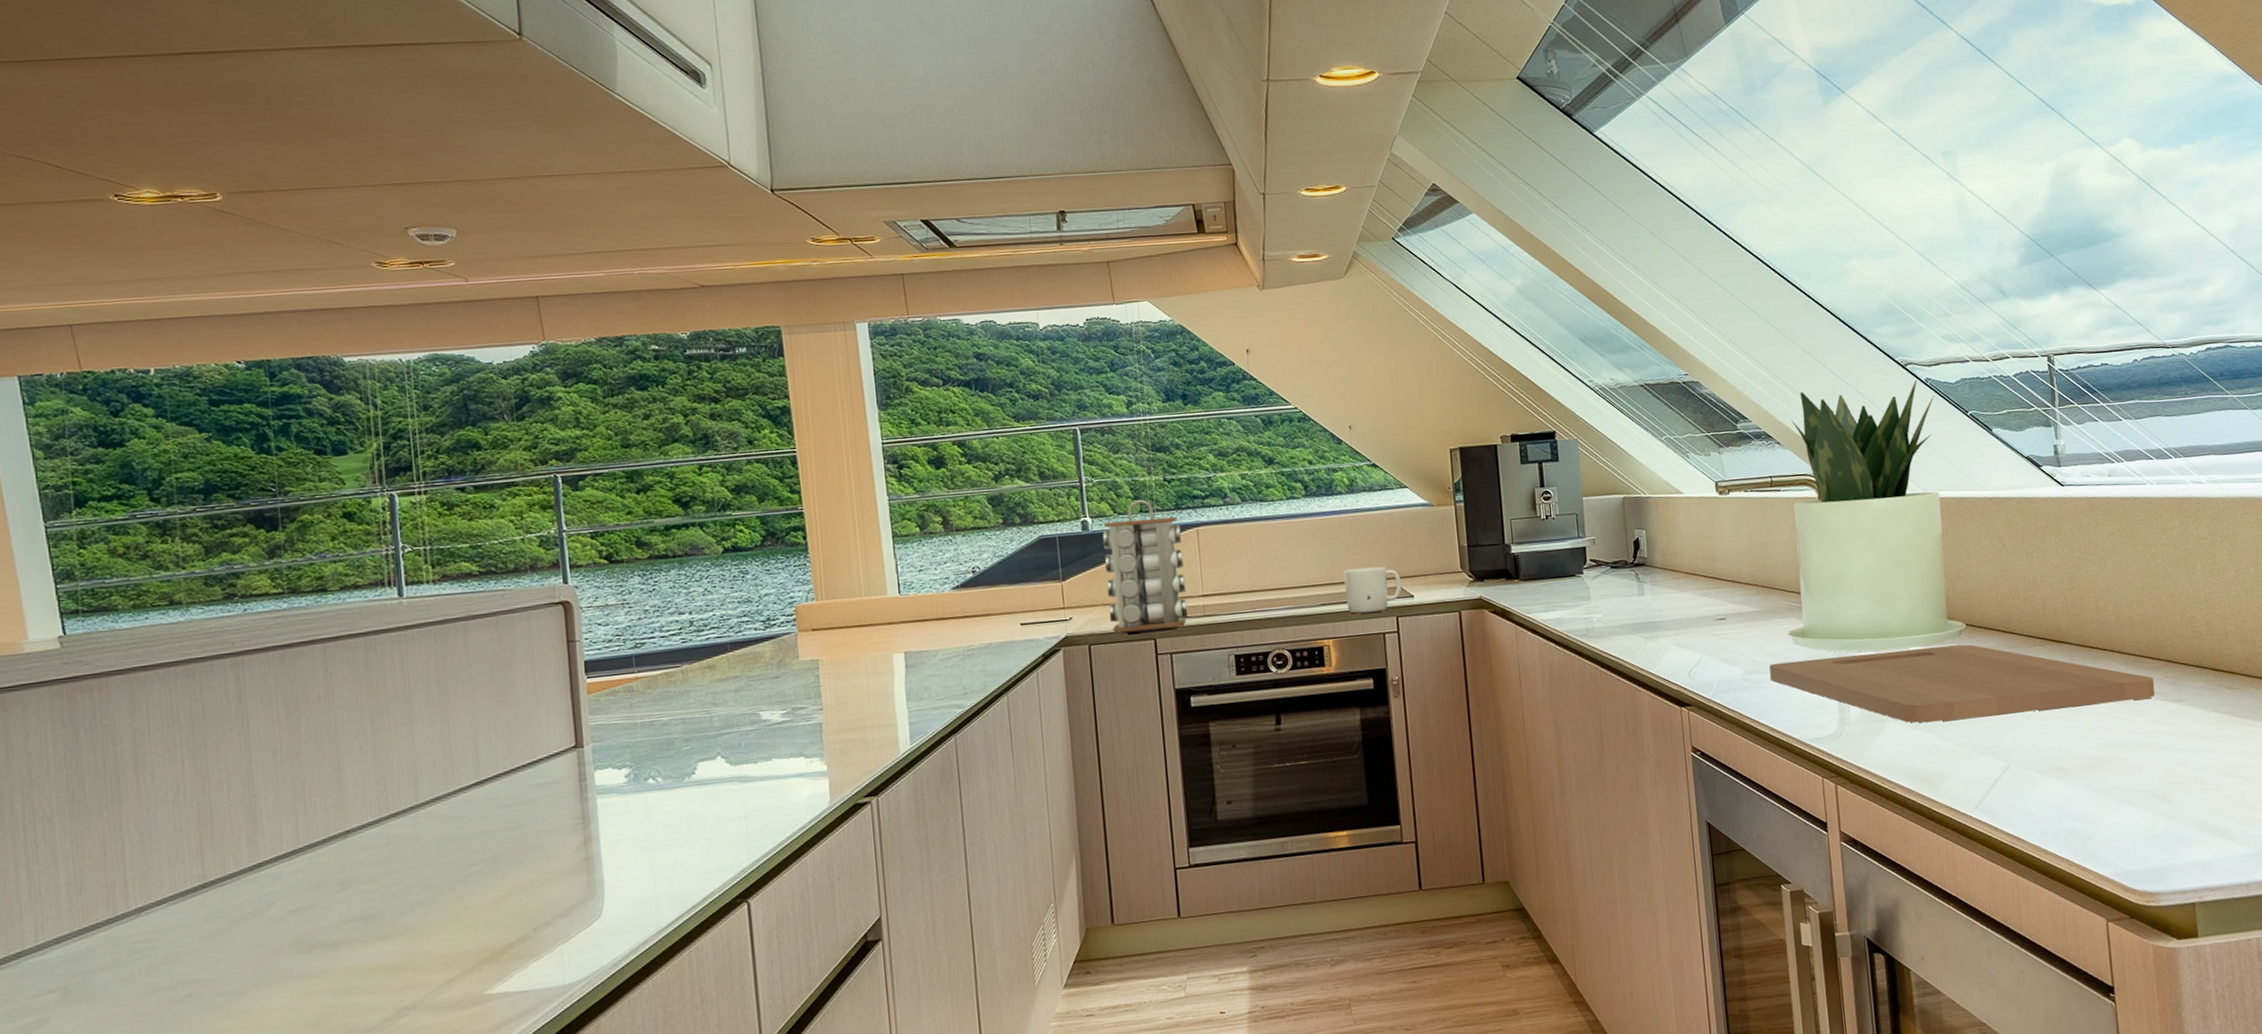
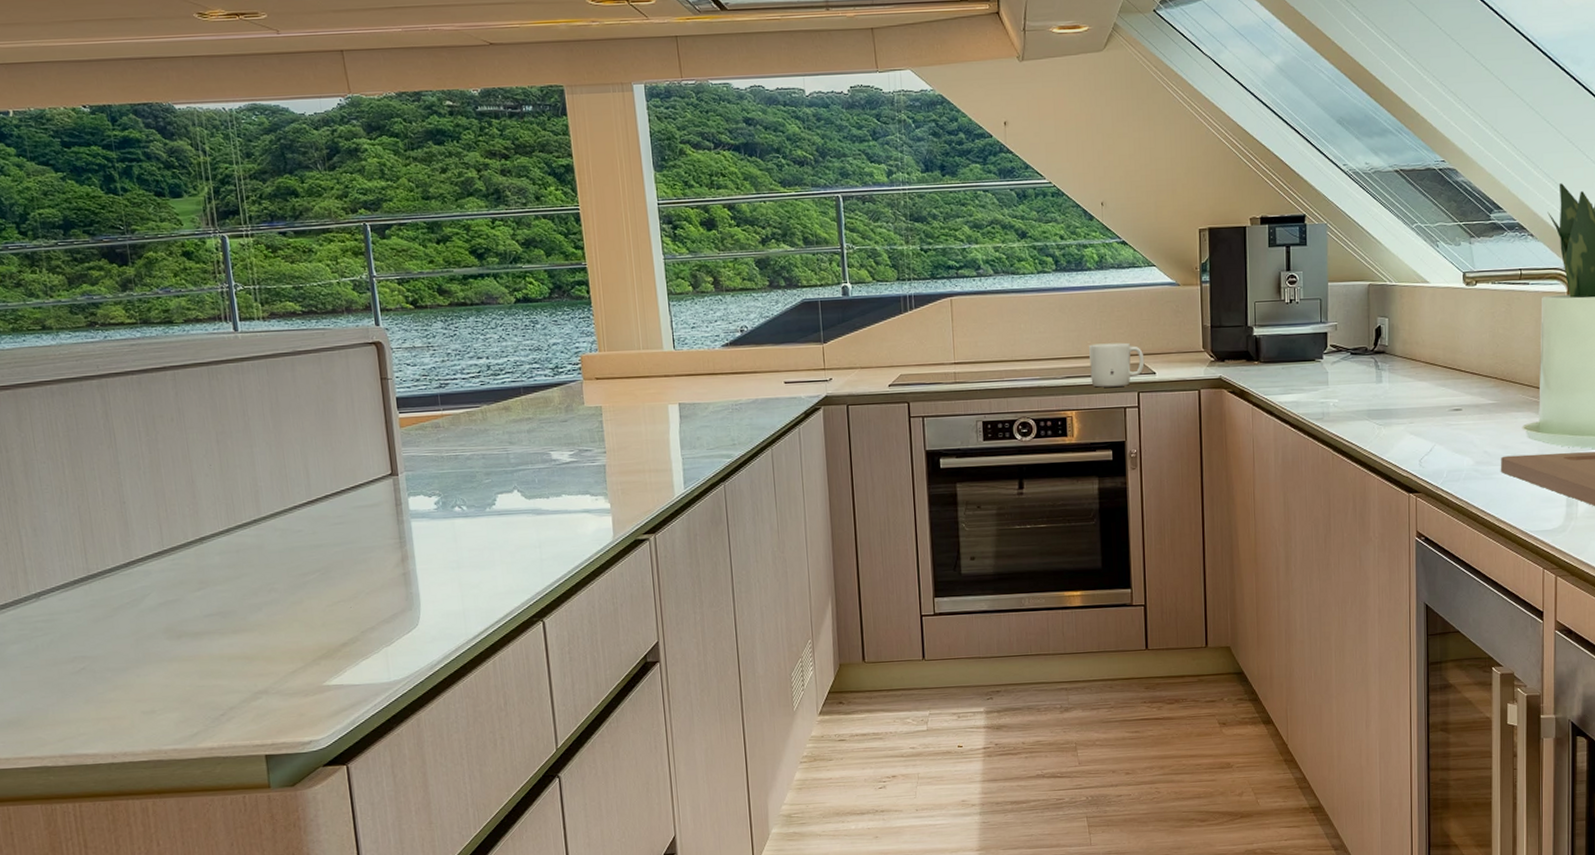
spice rack: present [1102,499,1188,634] -> none [862,267,940,397]

